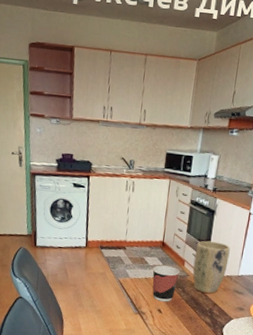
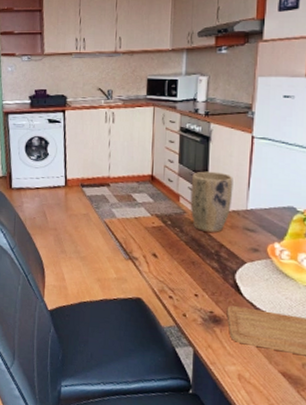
cup: present [152,265,180,302] -> none [142,202,175,245]

